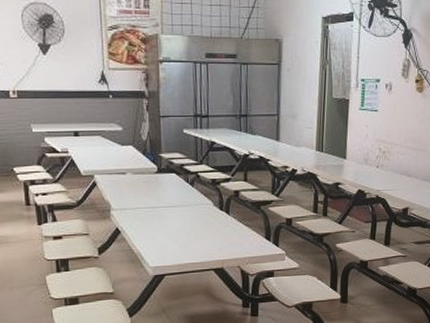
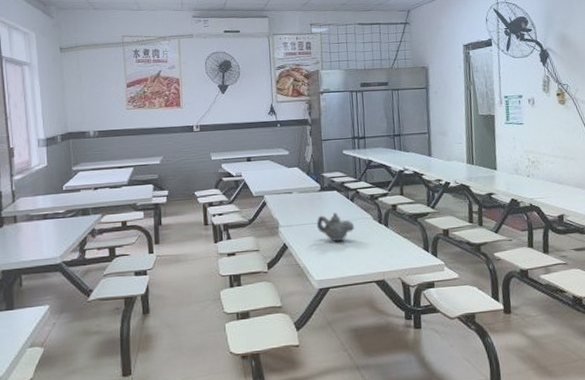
teapot: none [152,197,194,228] -> present [316,213,355,242]

